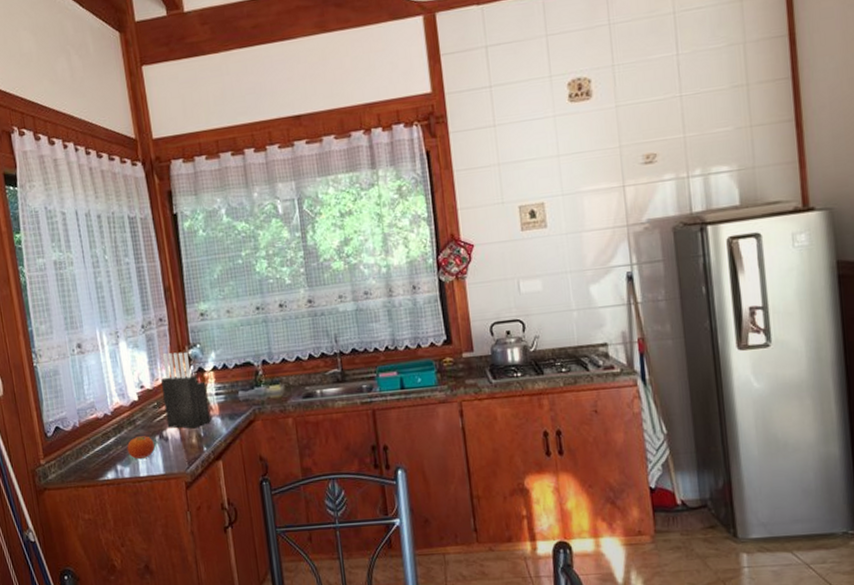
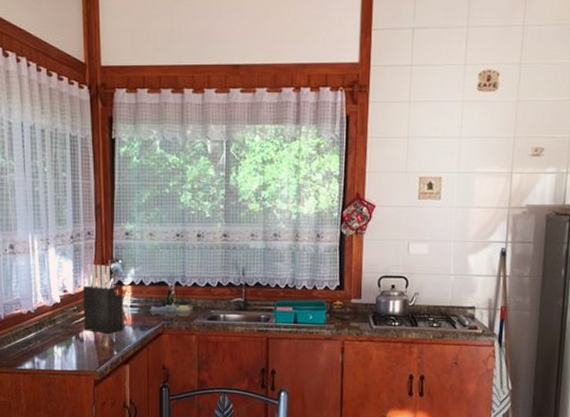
fruit: present [127,436,155,459] -> none [45,335,70,354]

